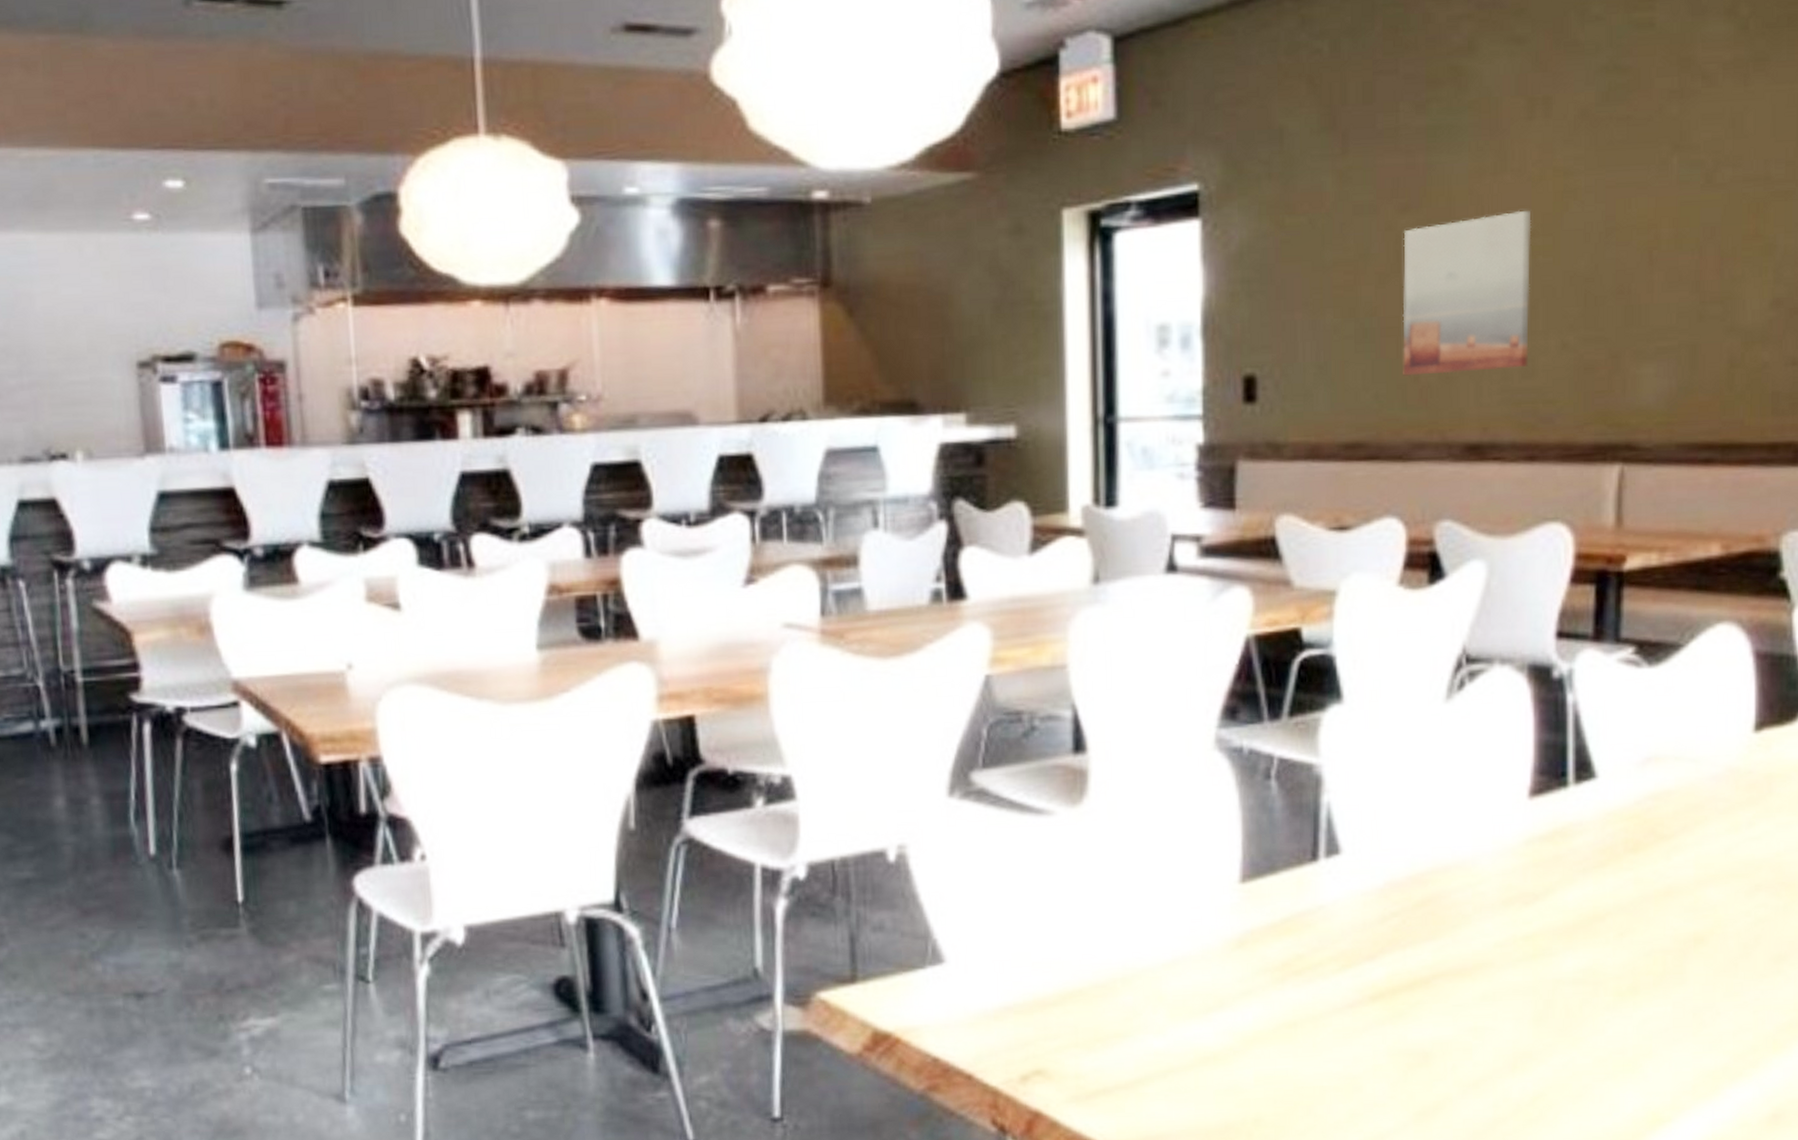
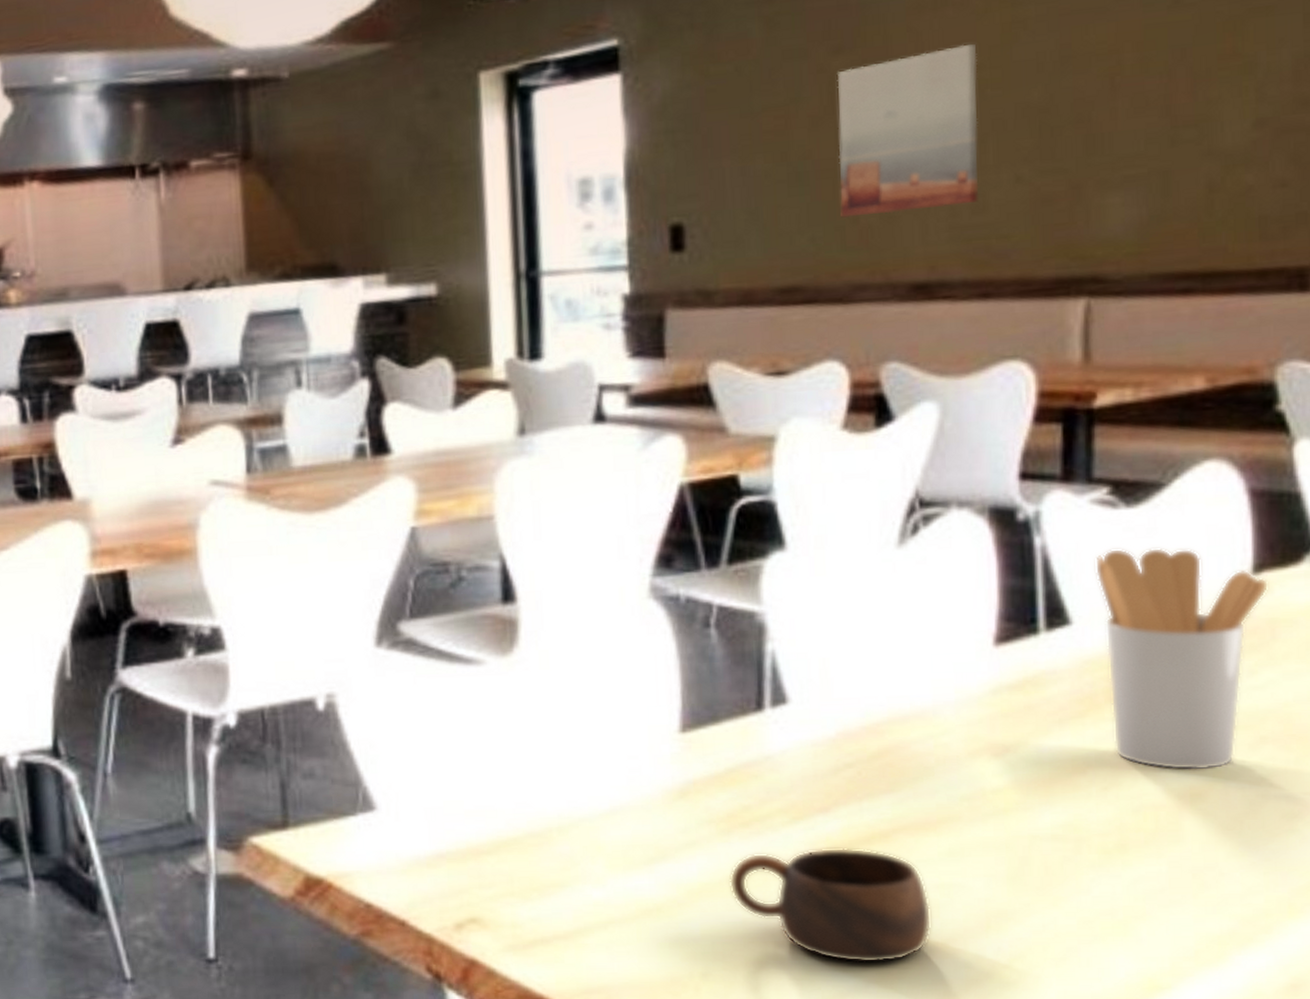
cup: none [1281,993,1465,1106] -> present [729,847,932,964]
utensil holder: none [1619,705,1768,917] -> present [1094,547,1269,771]

